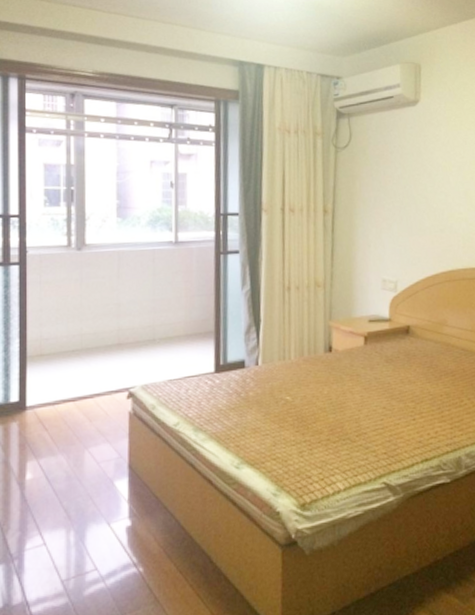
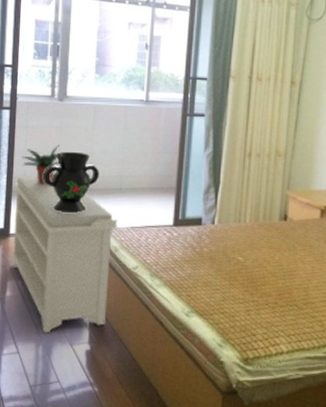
bench: none [28,337,153,516] -> present [12,175,118,334]
potted plant: none [37,298,82,346] -> present [22,145,60,185]
decorative vase: none [63,304,128,374] -> present [43,151,99,213]

